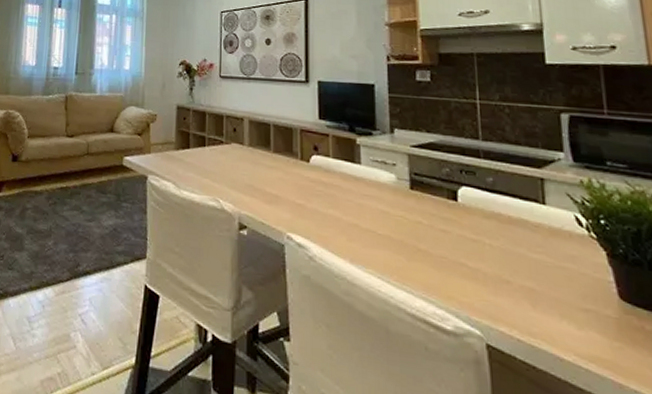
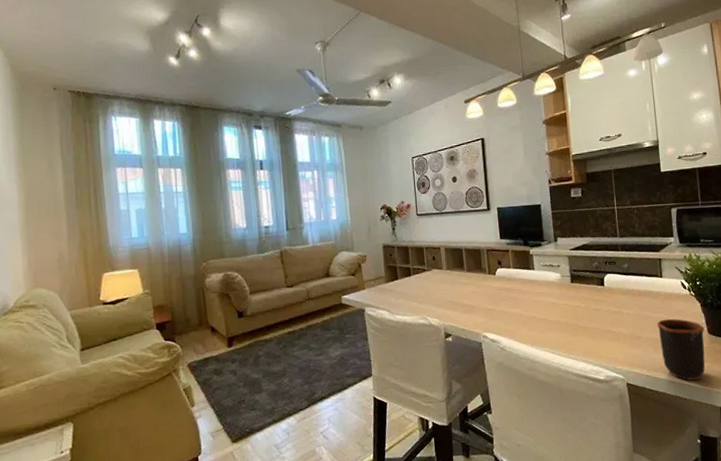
mug: none [535,263,615,365] -> present [656,318,705,381]

